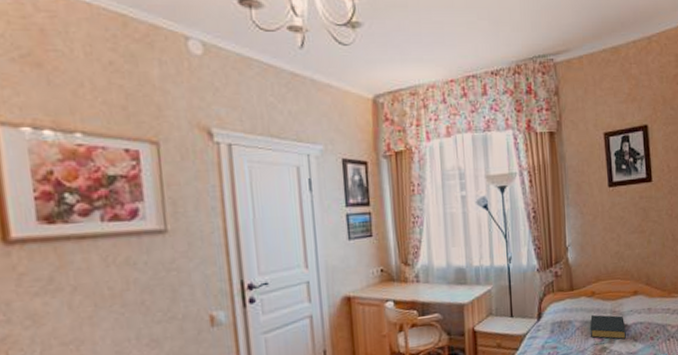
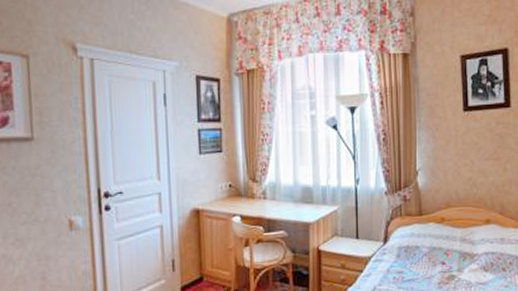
hardback book: present [589,314,626,340] -> none [438,241,476,269]

